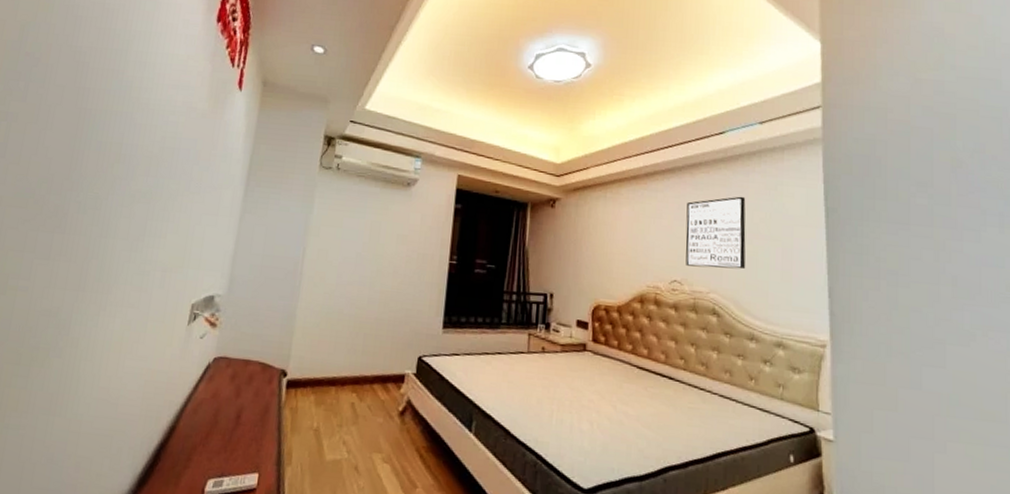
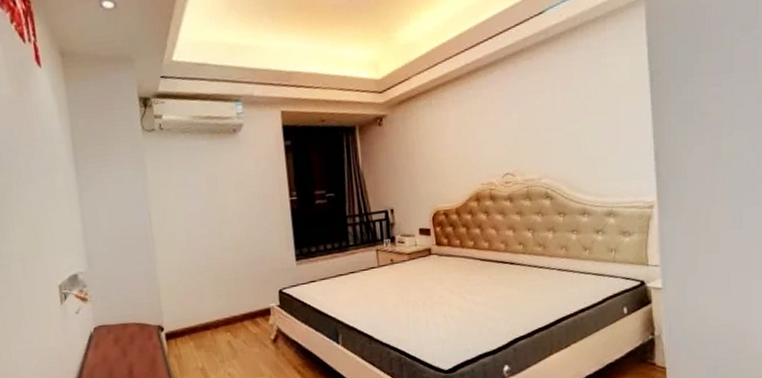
wall art: present [685,196,746,270] -> none [512,76,575,157]

